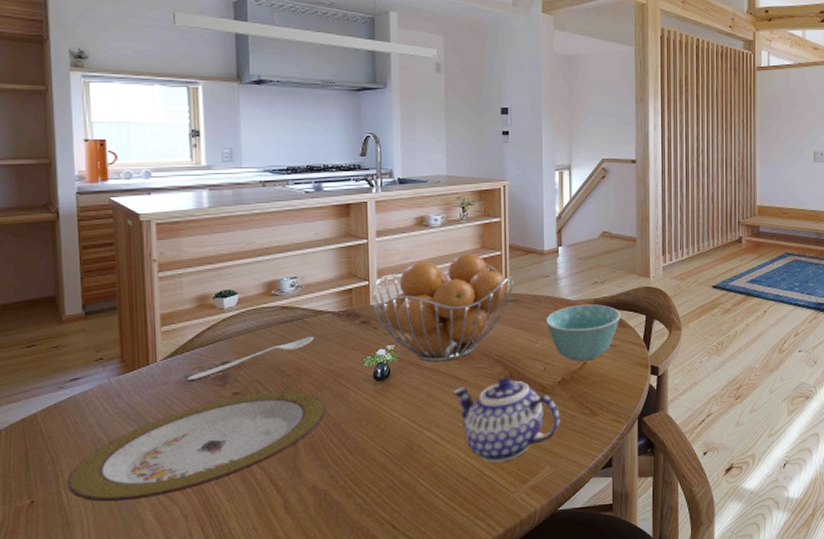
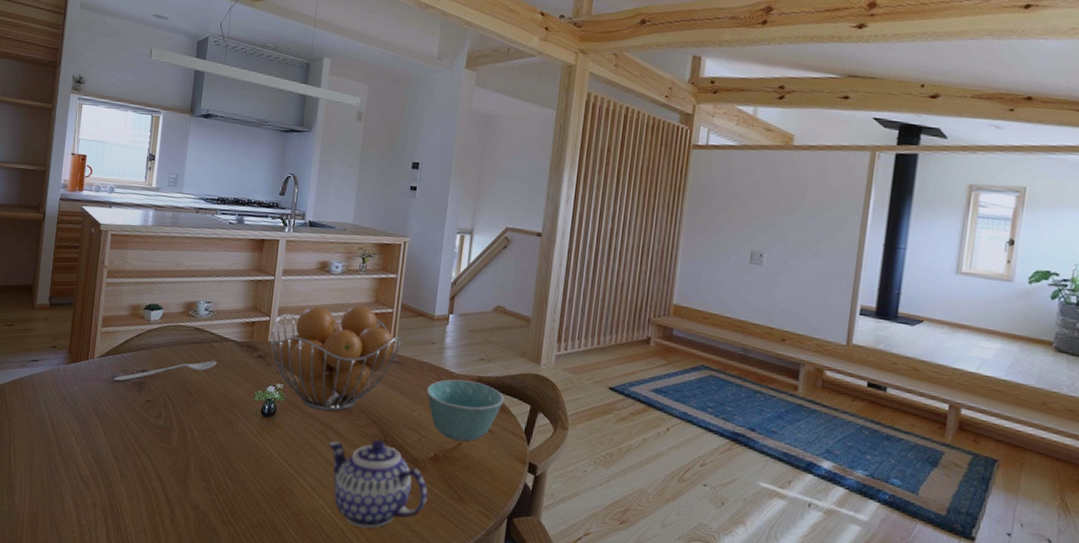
plate: present [67,391,326,502] -> none [16,404,218,481]

